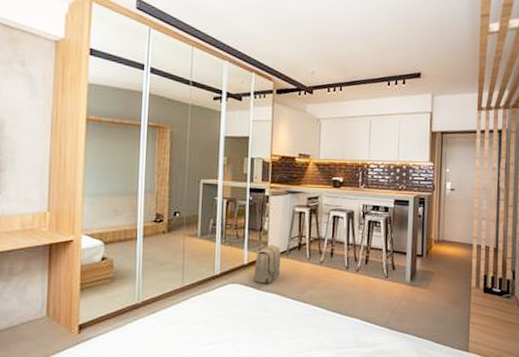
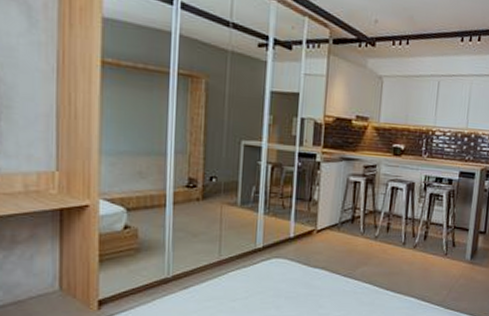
backpack: present [253,245,281,284] -> none [299,216,332,259]

